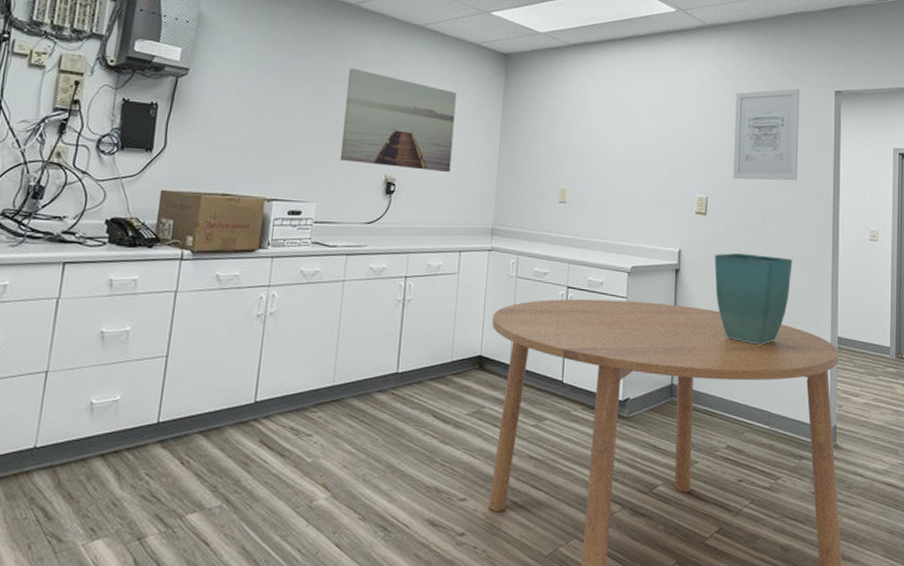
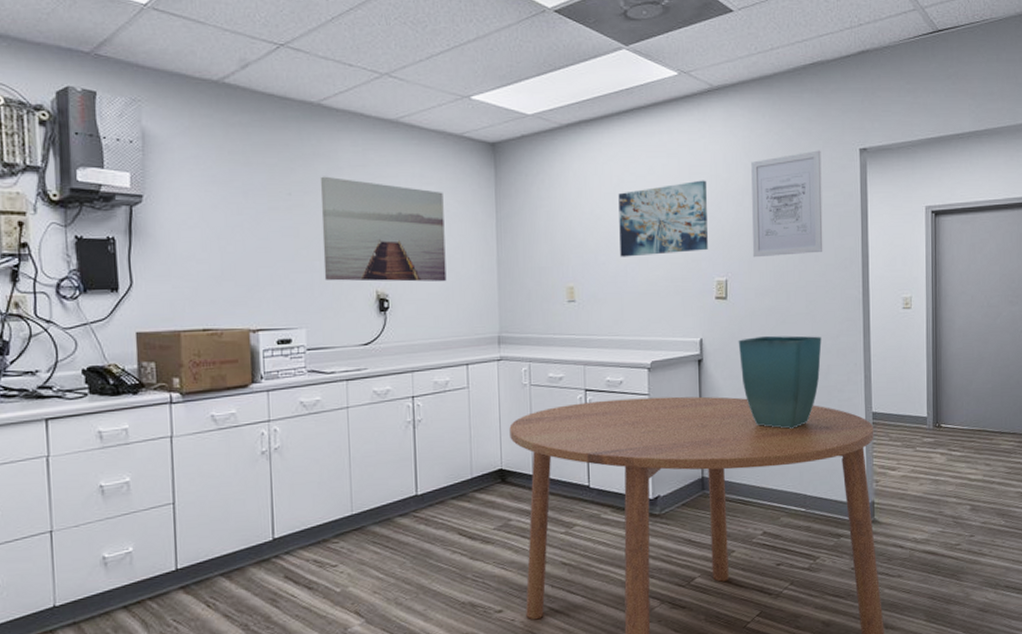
wall art: none [611,104,694,169] -> present [618,180,708,257]

